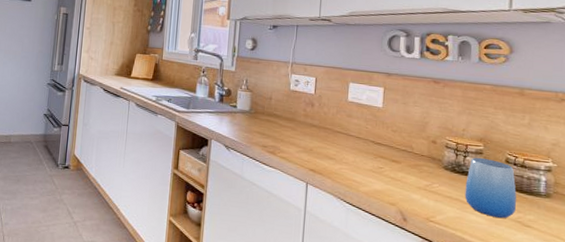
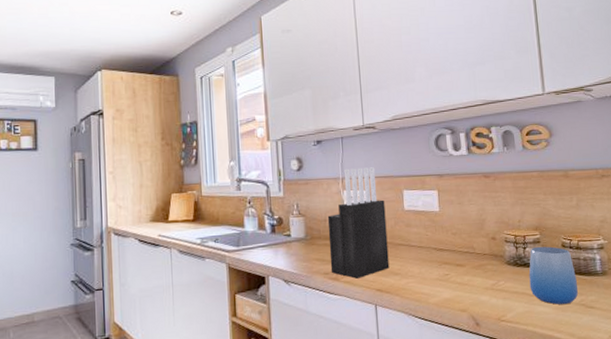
knife block: none [269,54,330,156] -> present [327,167,390,279]

